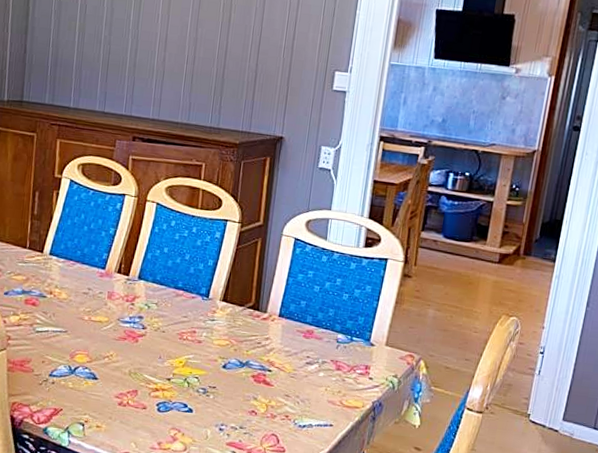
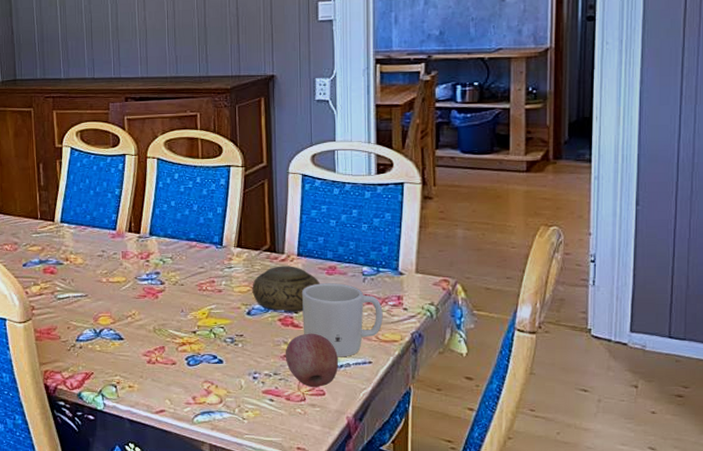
bowl: none [230,324,297,371] -> present [252,266,321,312]
fruit: none [252,391,303,445] -> present [285,333,339,388]
mug: none [273,345,350,418] -> present [301,283,383,357]

